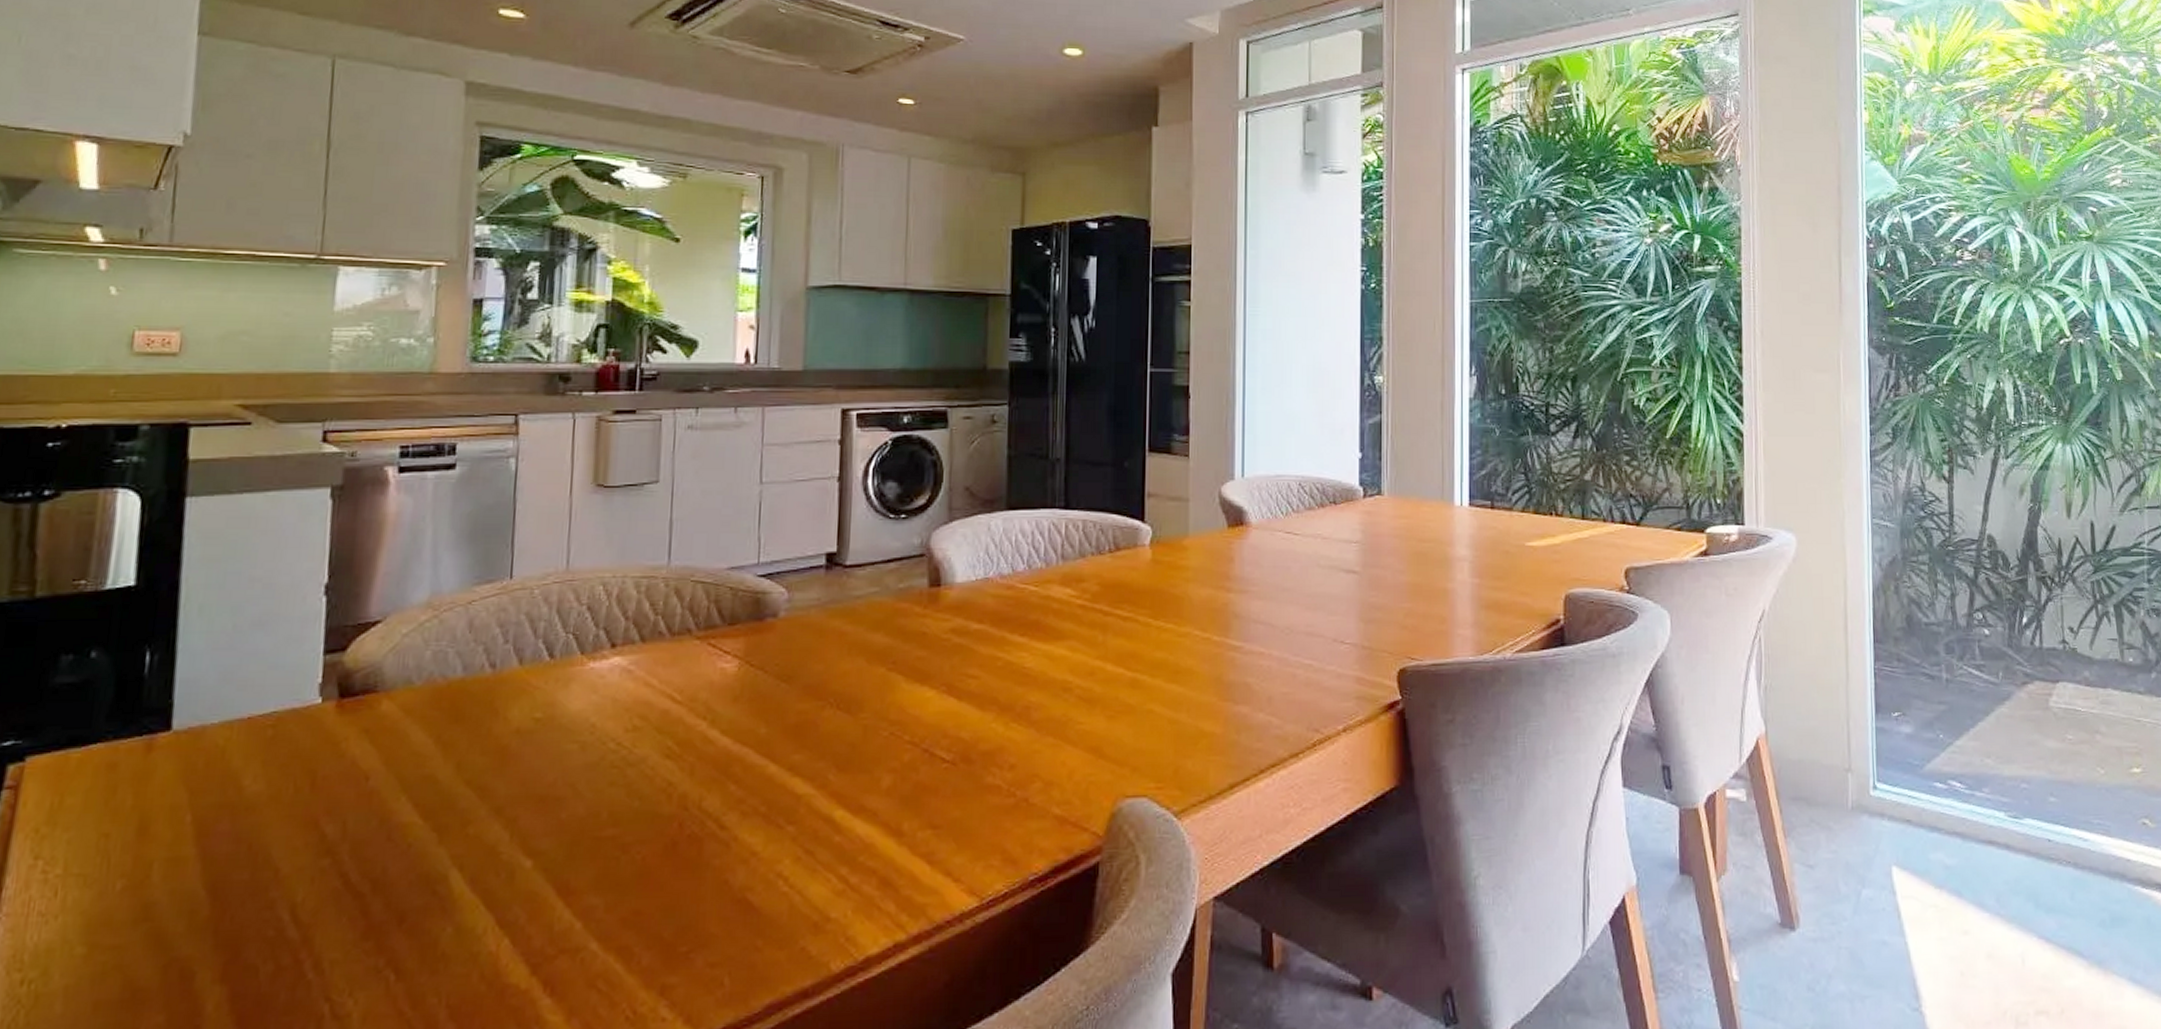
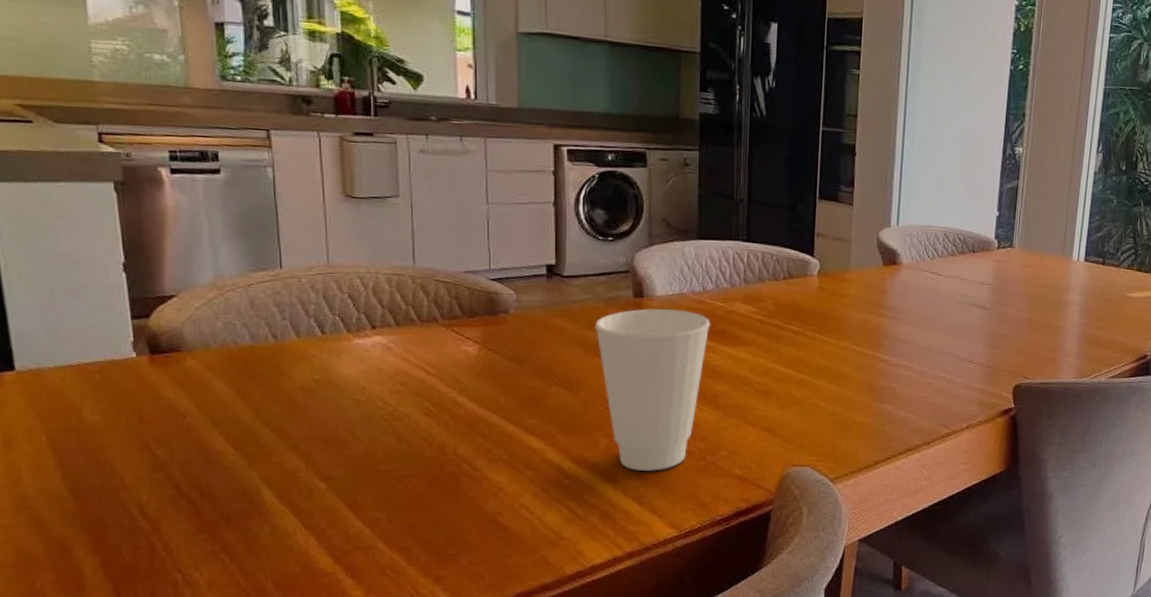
cup: none [881,599,1022,817] -> present [595,308,711,471]

